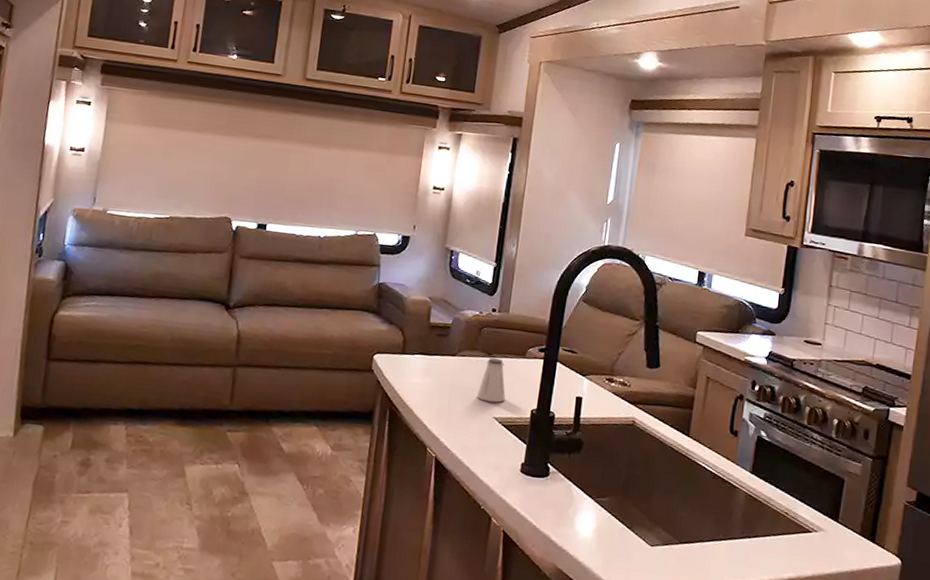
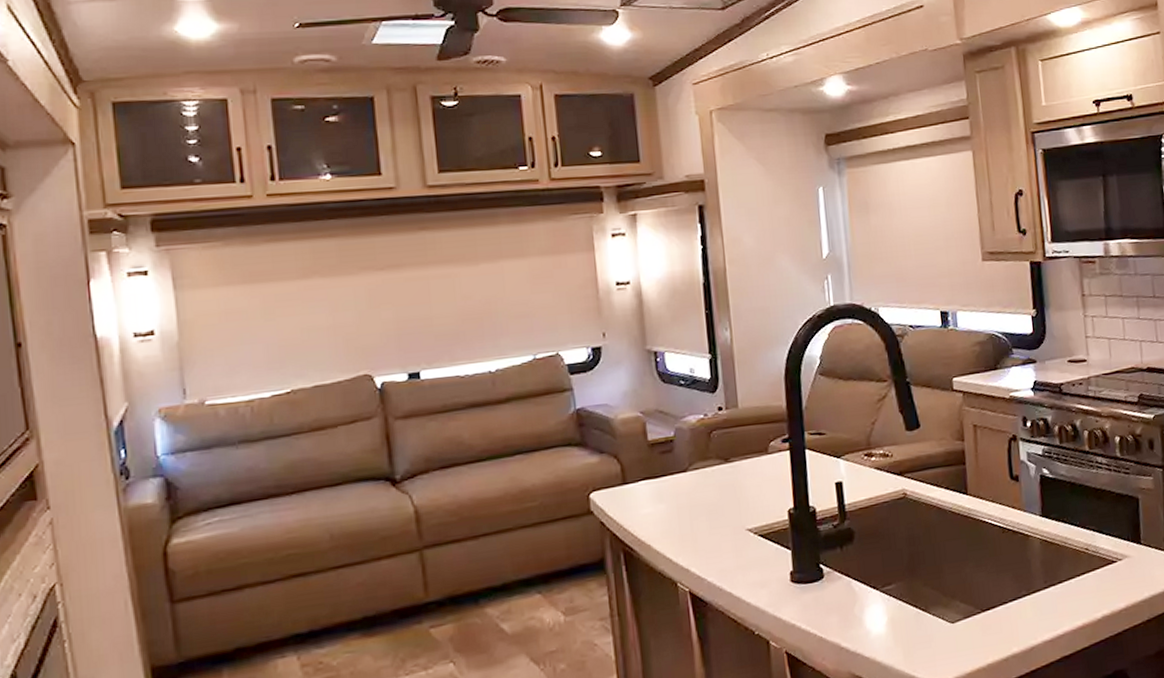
saltshaker: present [477,357,506,403] -> none [722,461,755,514]

